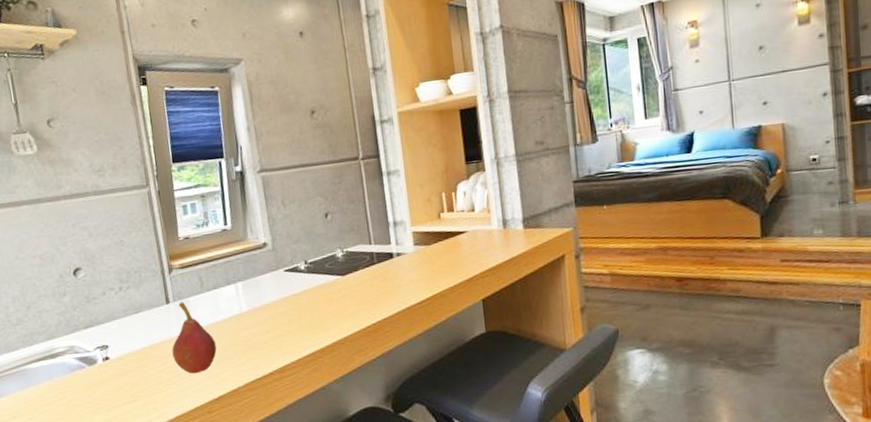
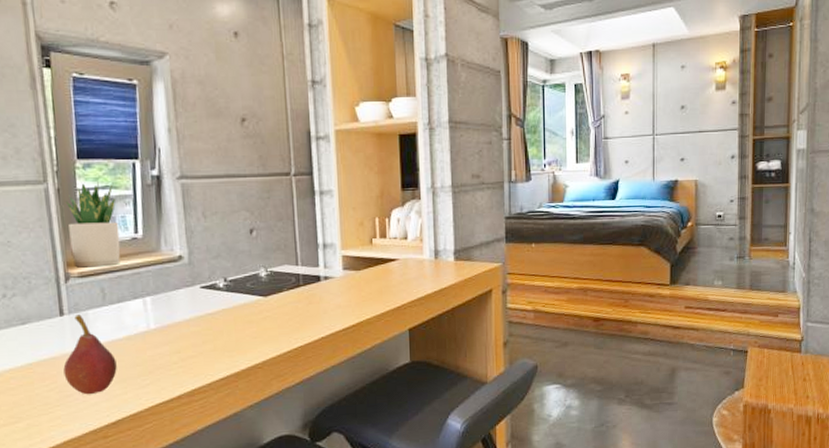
planter: none [166,180,214,260] -> present [66,181,121,268]

